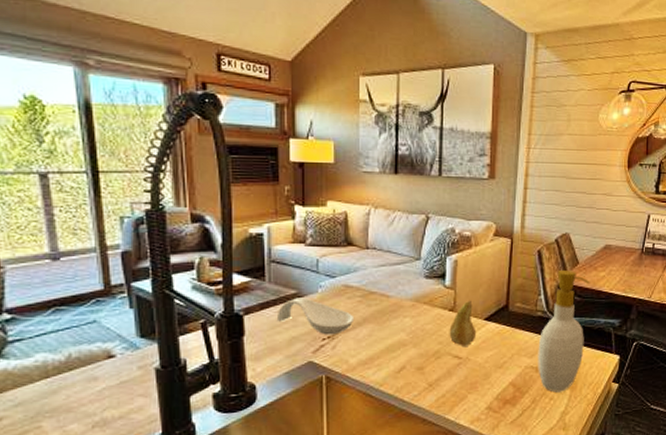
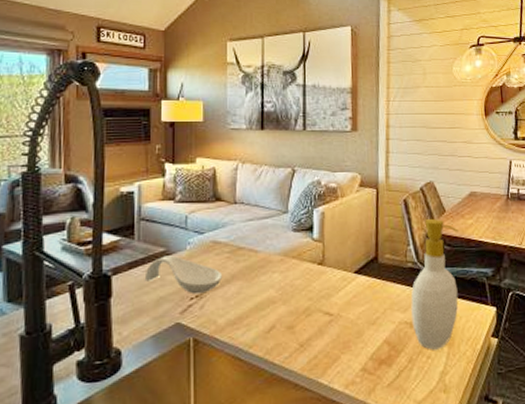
fruit: present [449,300,477,346] -> none [319,252,347,302]

